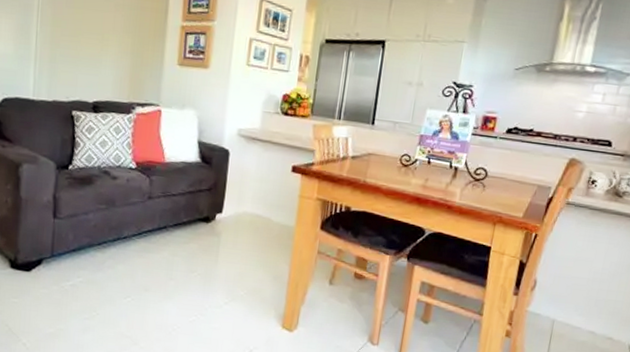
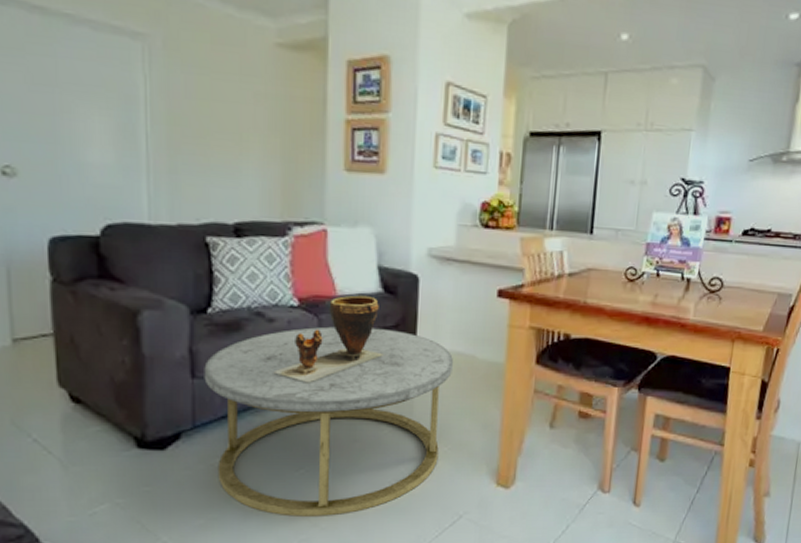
coffee table: none [62,185,253,338] -> present [204,326,453,517]
clay pot: none [113,162,198,230] -> present [273,295,383,383]

